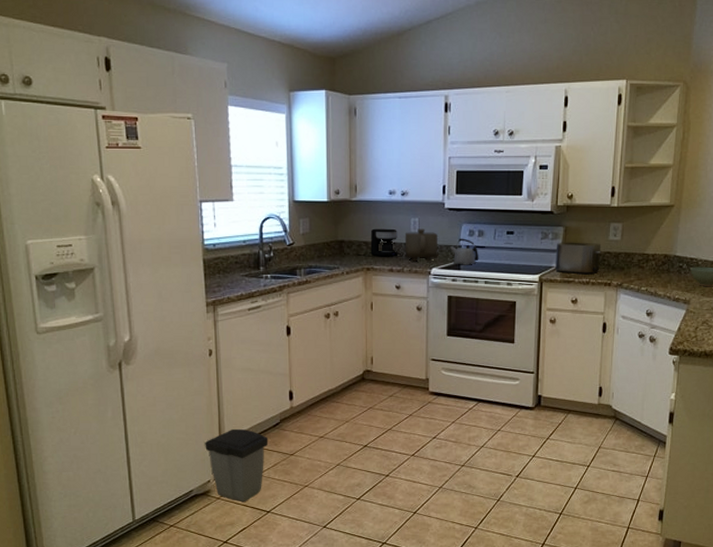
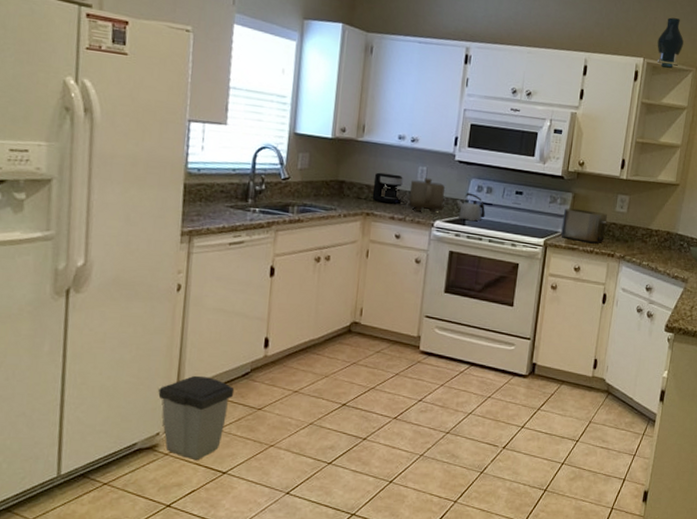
vase: none [640,33,669,88] -> present [657,17,684,69]

